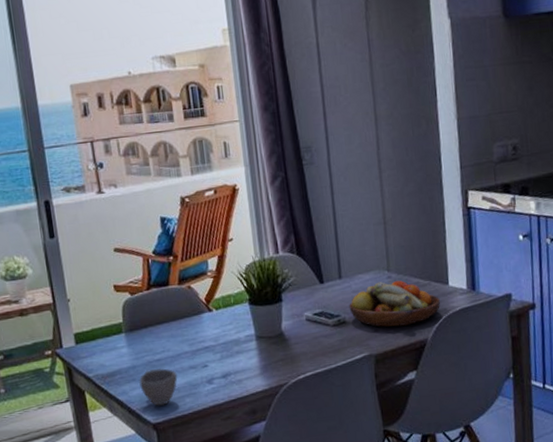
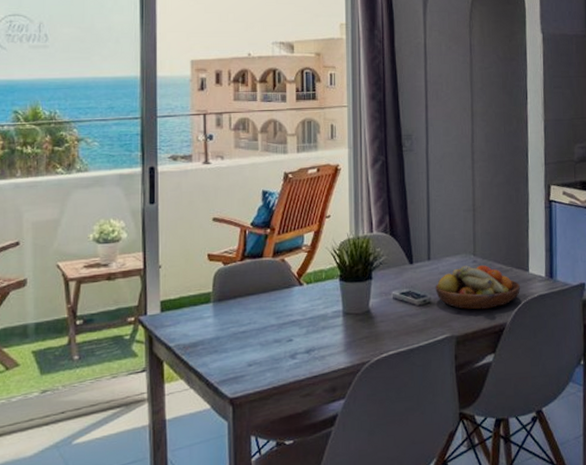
cup: present [139,368,178,406] -> none [221,341,261,380]

